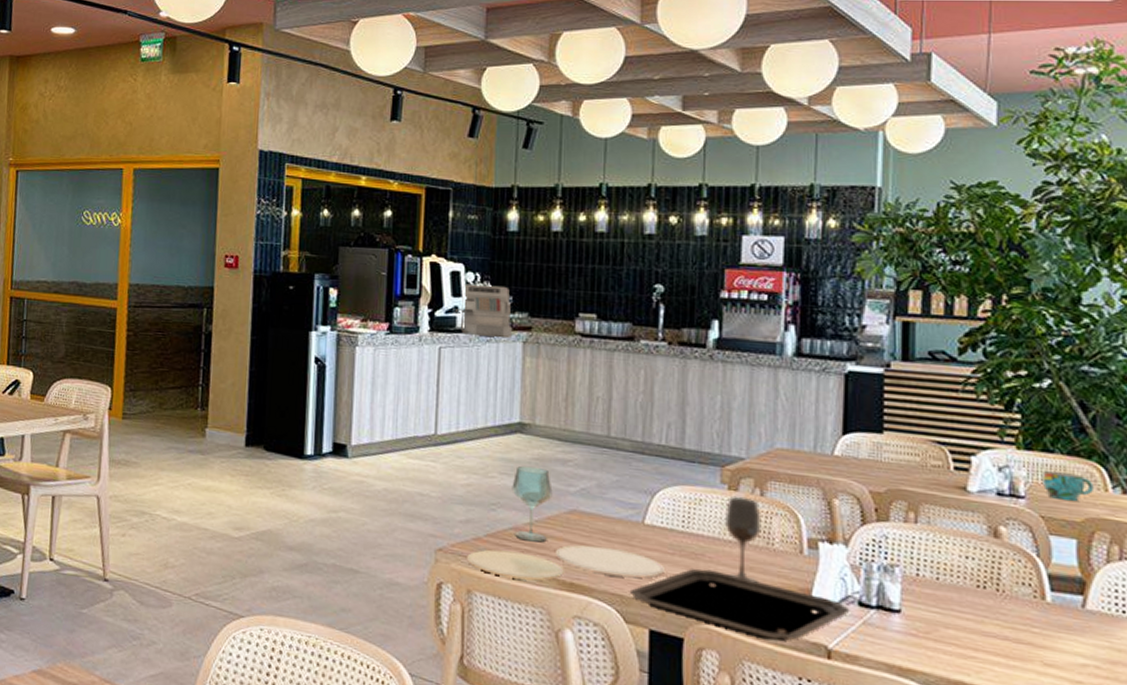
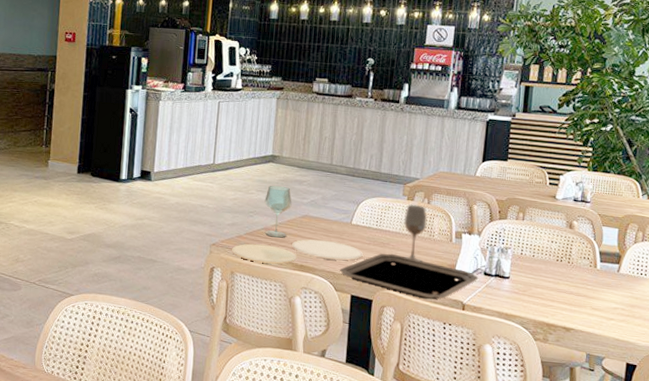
cash register: present [453,284,513,339] -> none [229,56,271,96]
cup: present [1042,471,1095,503] -> none [601,185,632,205]

